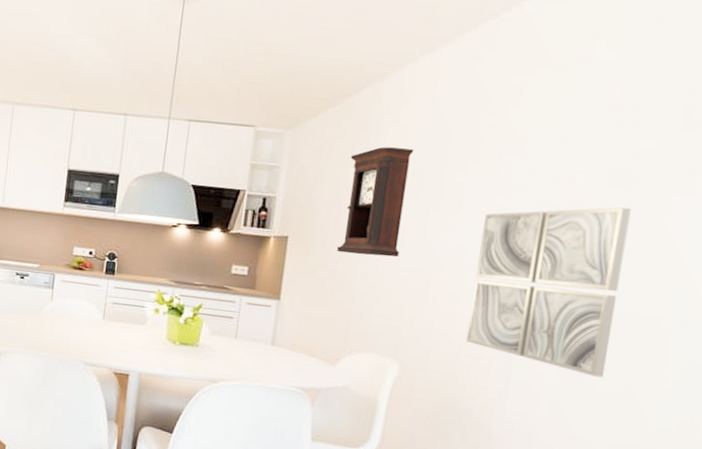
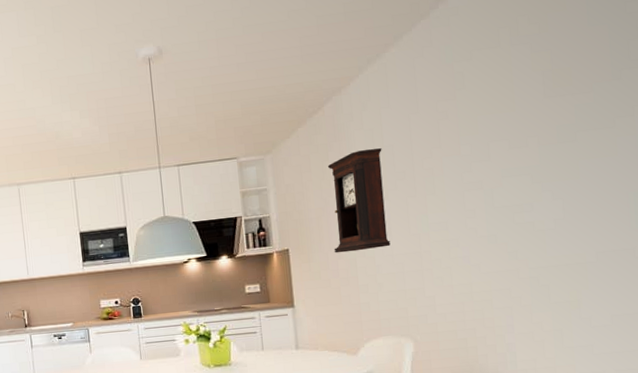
wall art: present [465,207,631,378] -> none [458,157,596,314]

